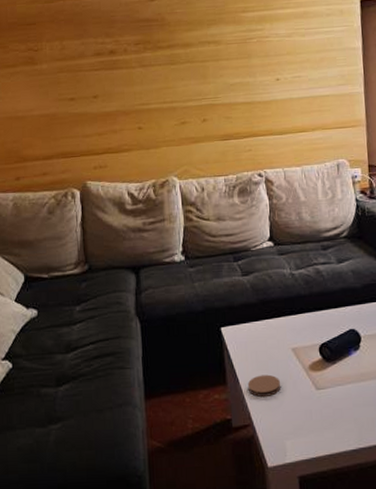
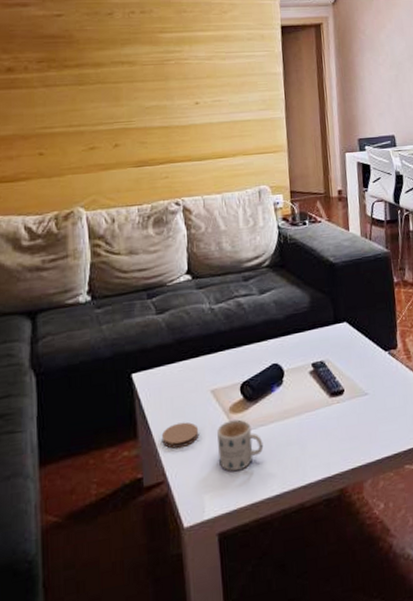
mug: none [298,377,341,424] -> present [217,419,264,472]

